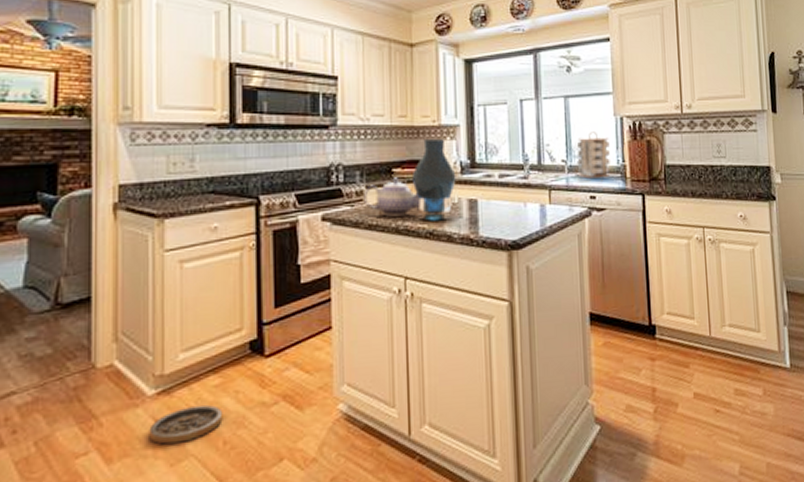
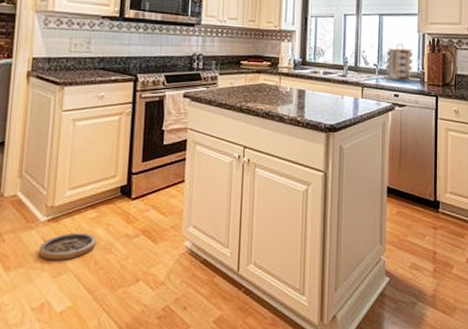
teapot: present [364,177,419,217] -> none [217,68,259,99]
vase: present [411,138,456,221] -> none [255,39,290,105]

